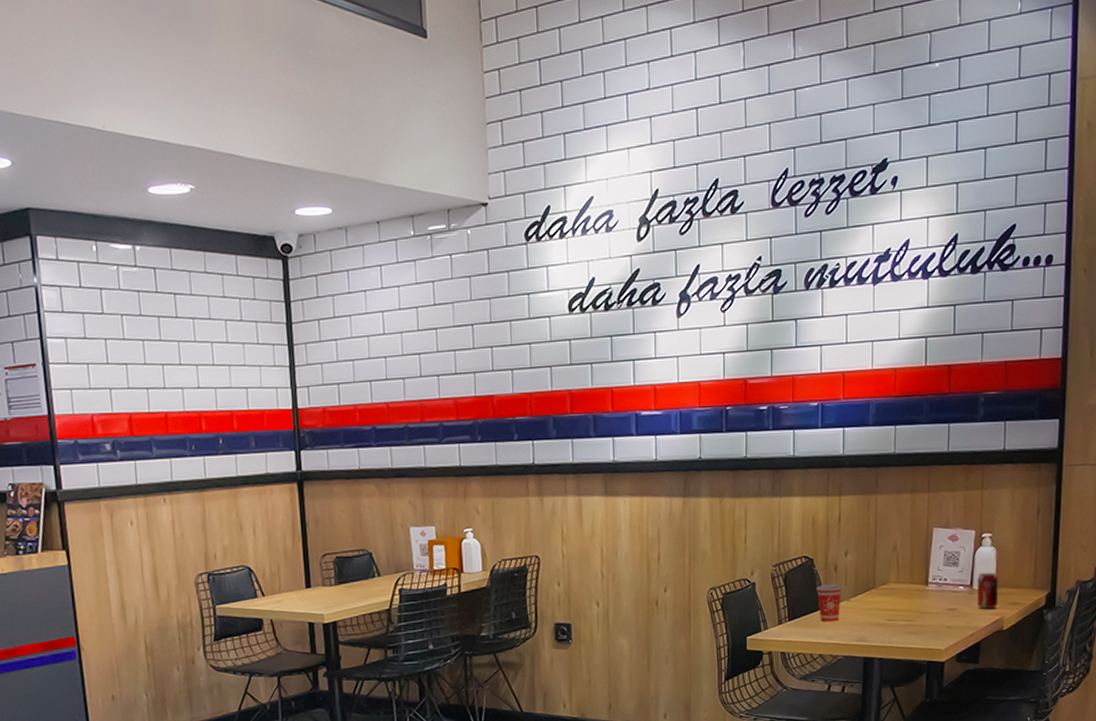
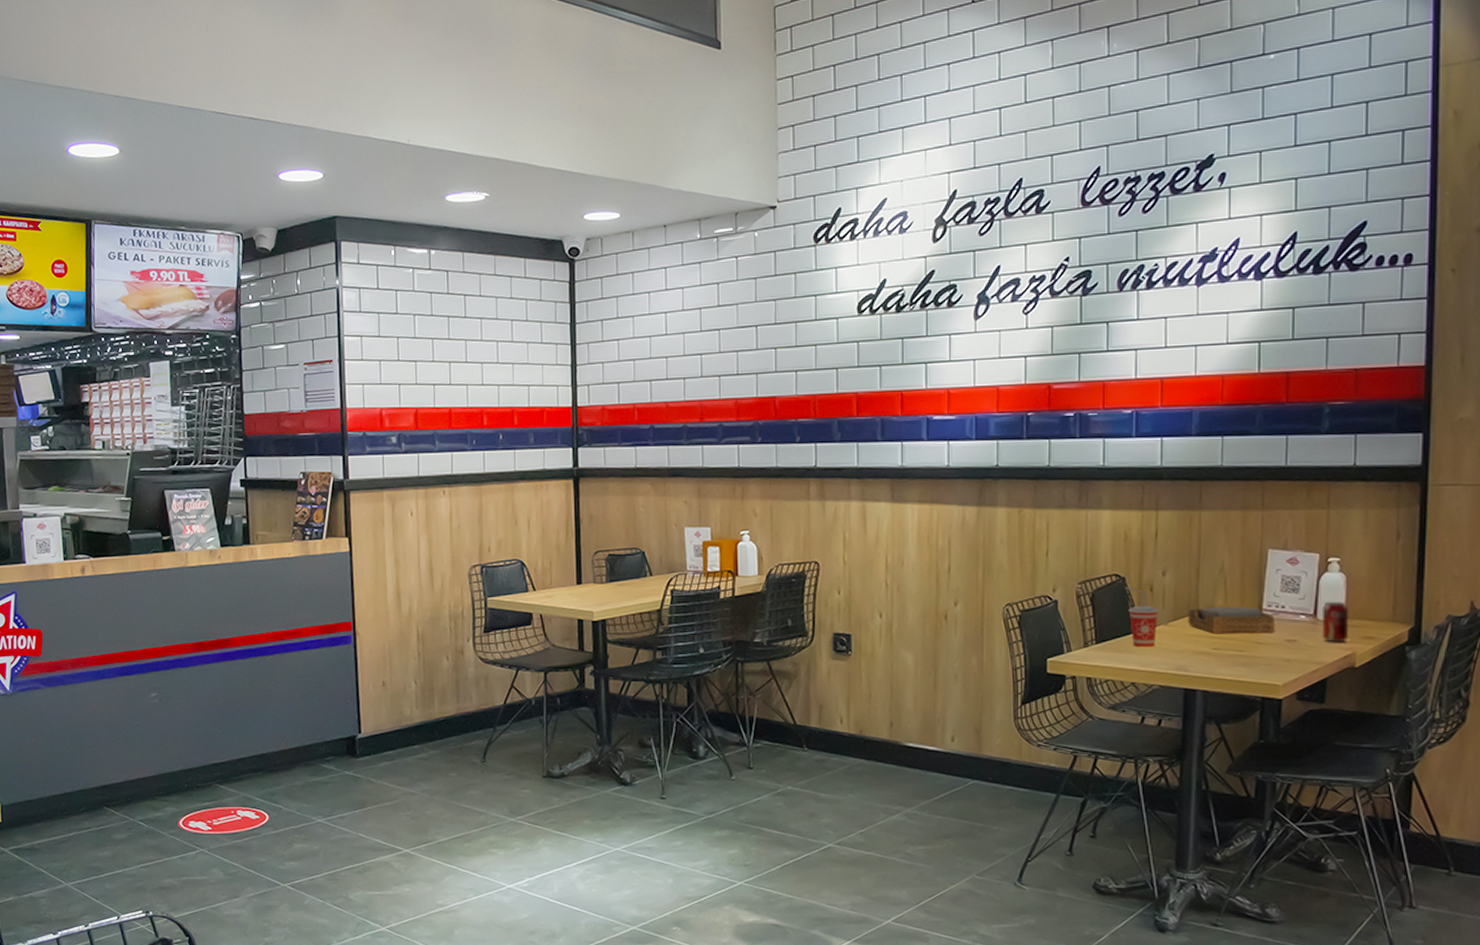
napkin holder: none [866,581,938,607] -> present [1188,606,1275,634]

